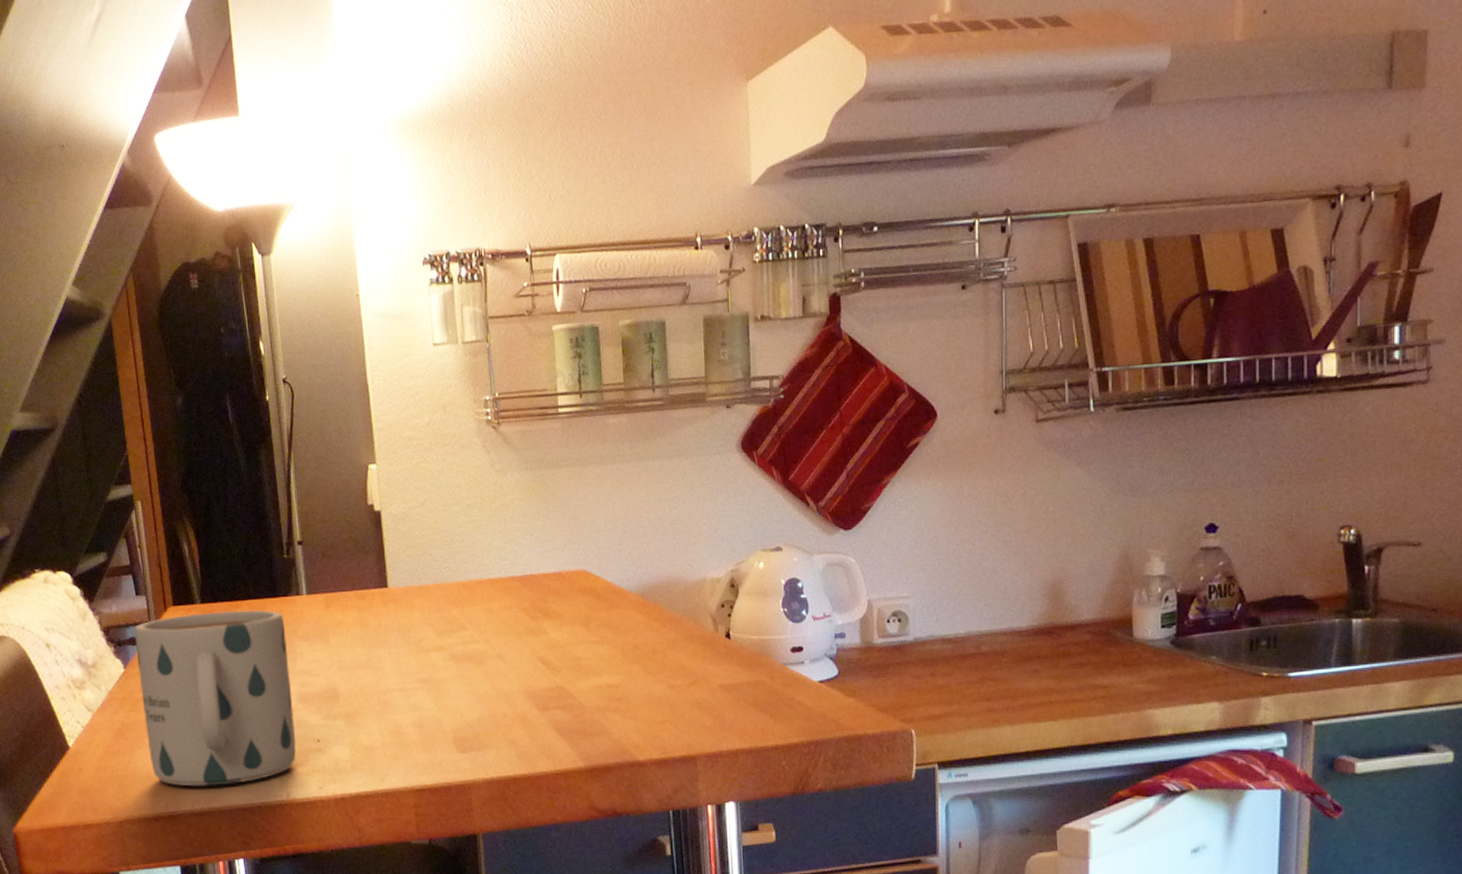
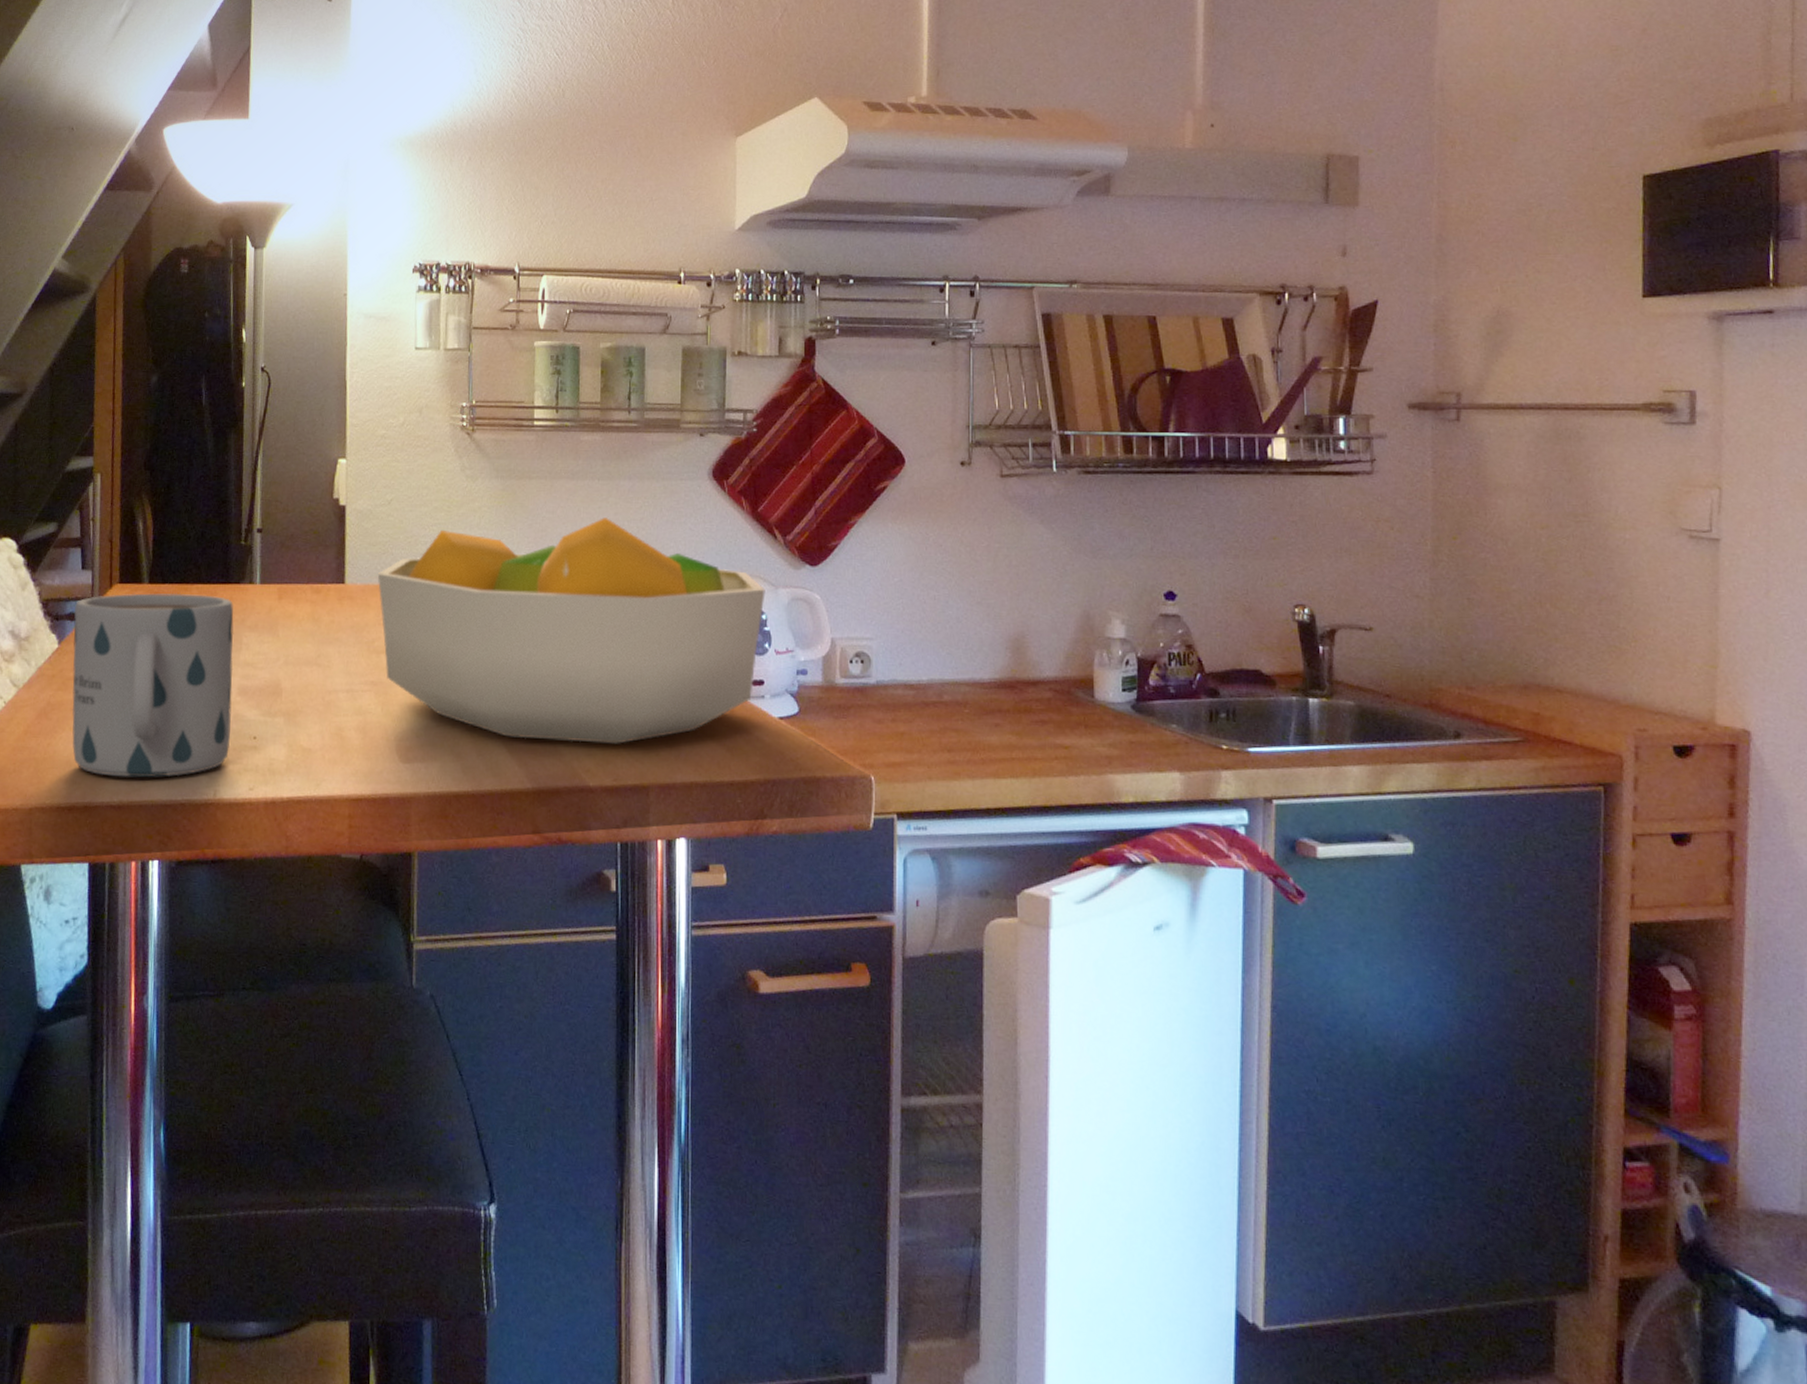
fruit bowl: none [418,500,801,722] -> present [377,517,766,744]

